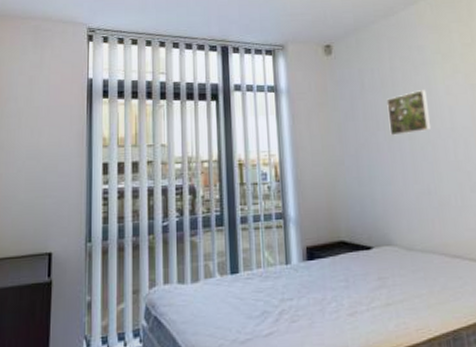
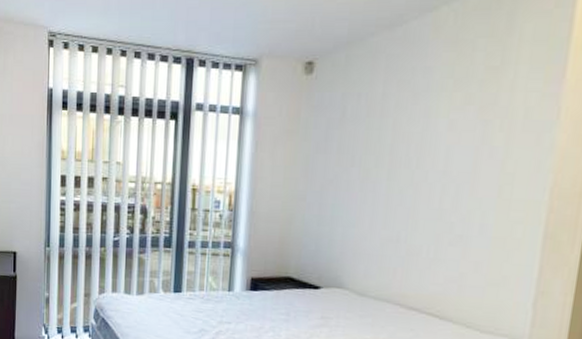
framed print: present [386,90,431,136] -> none [365,123,422,175]

